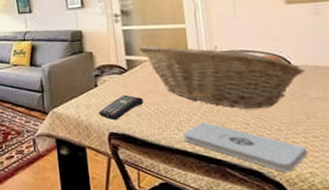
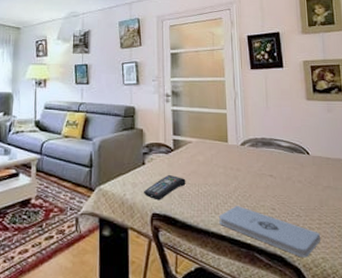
fruit basket: present [139,45,306,108] -> none [185,126,321,194]

